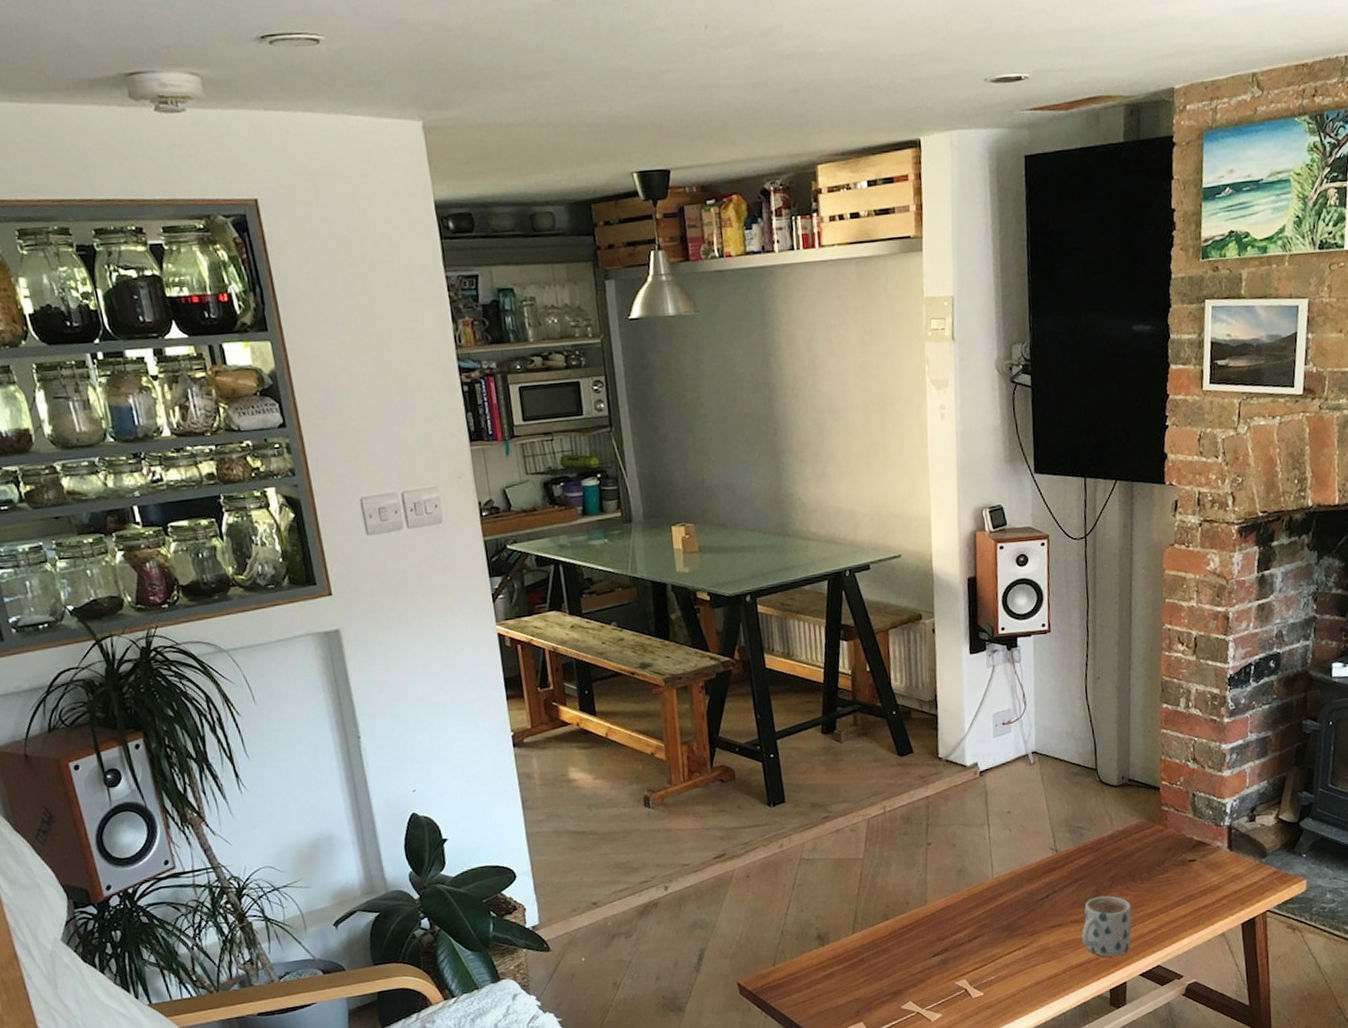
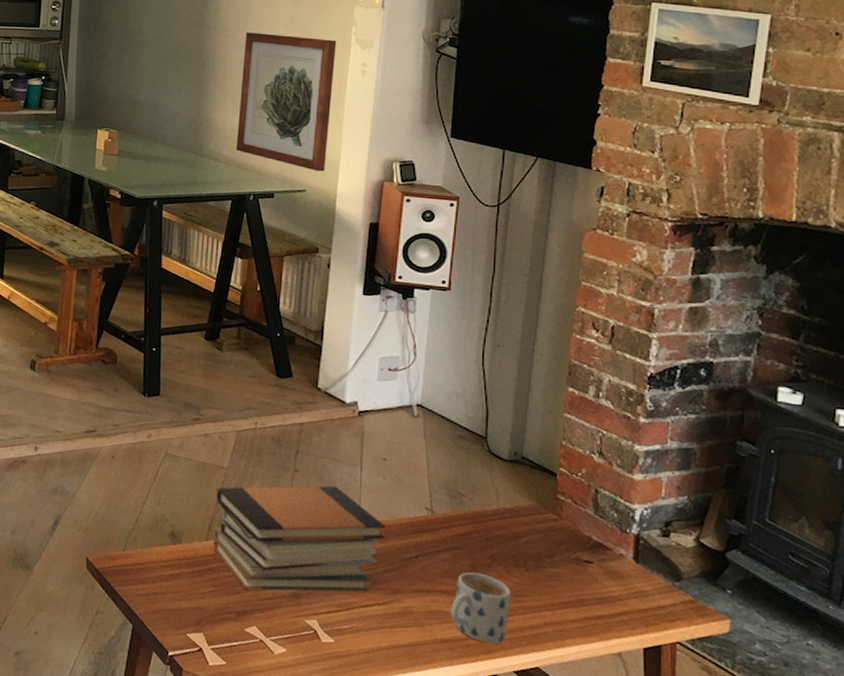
wall art: none [815,383,917,533] -> present [236,32,337,172]
book stack: none [856,849,1018,970] -> present [213,486,385,592]

